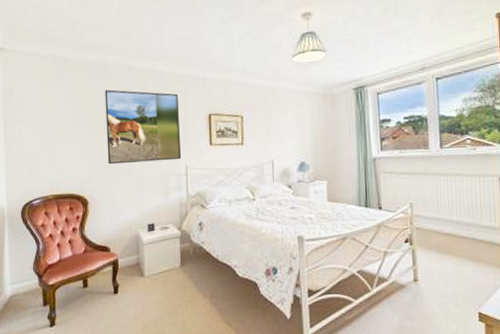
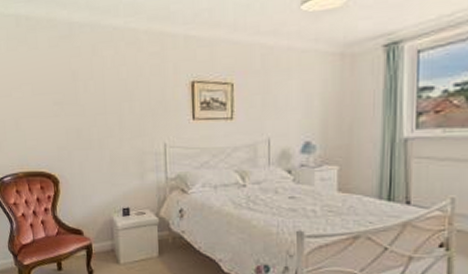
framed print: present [104,89,182,165] -> none [71,53,160,141]

